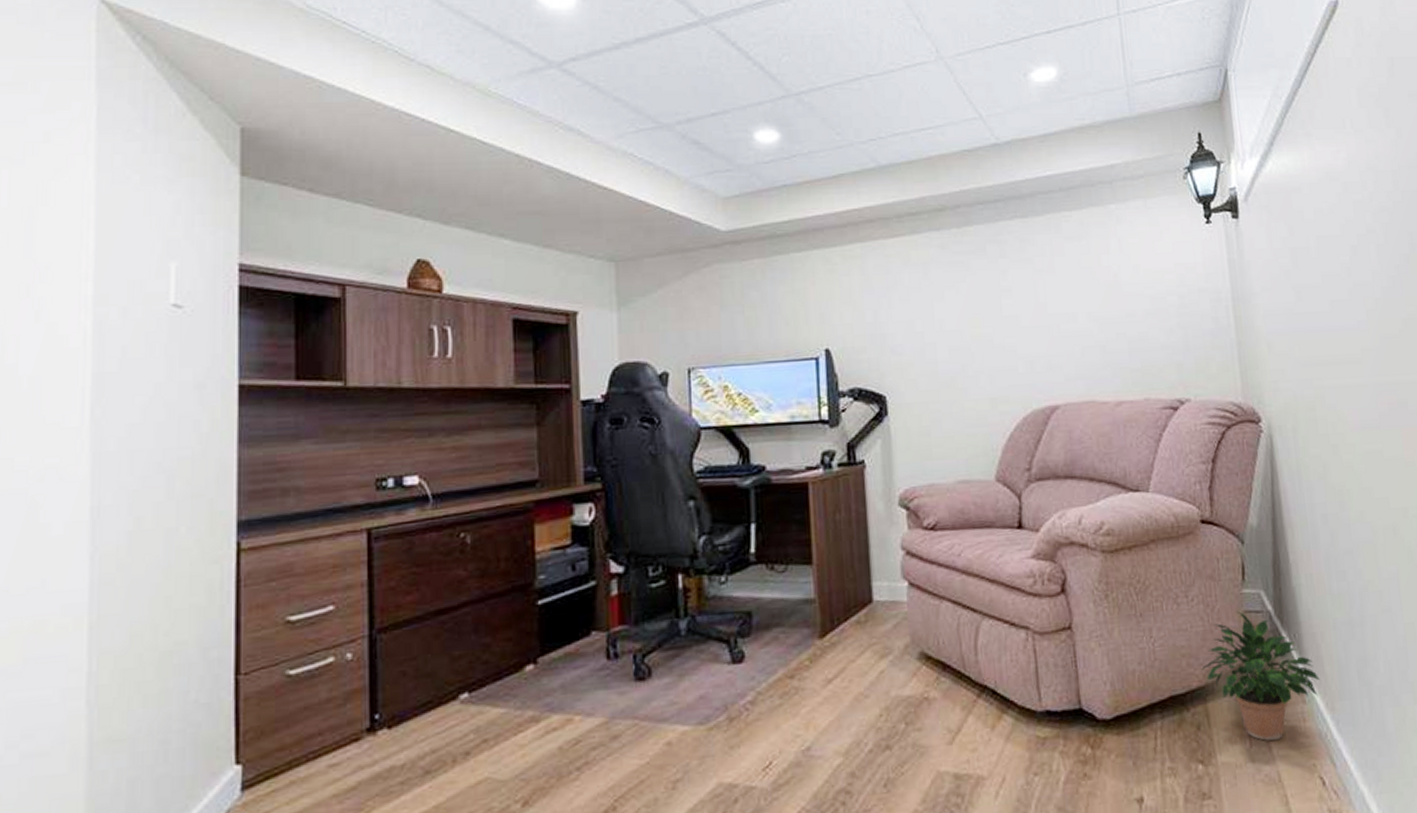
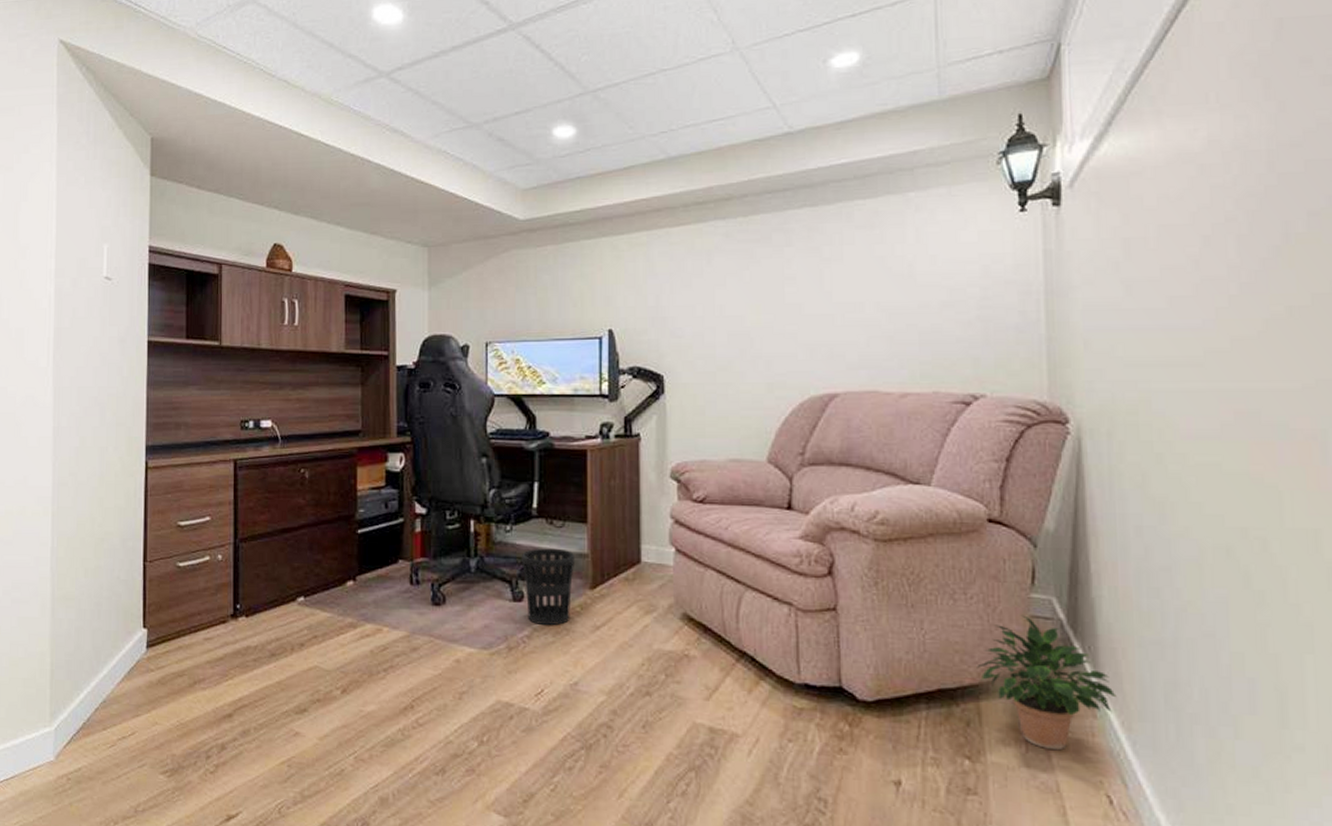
wastebasket: none [739,596,801,687] -> present [521,548,576,626]

